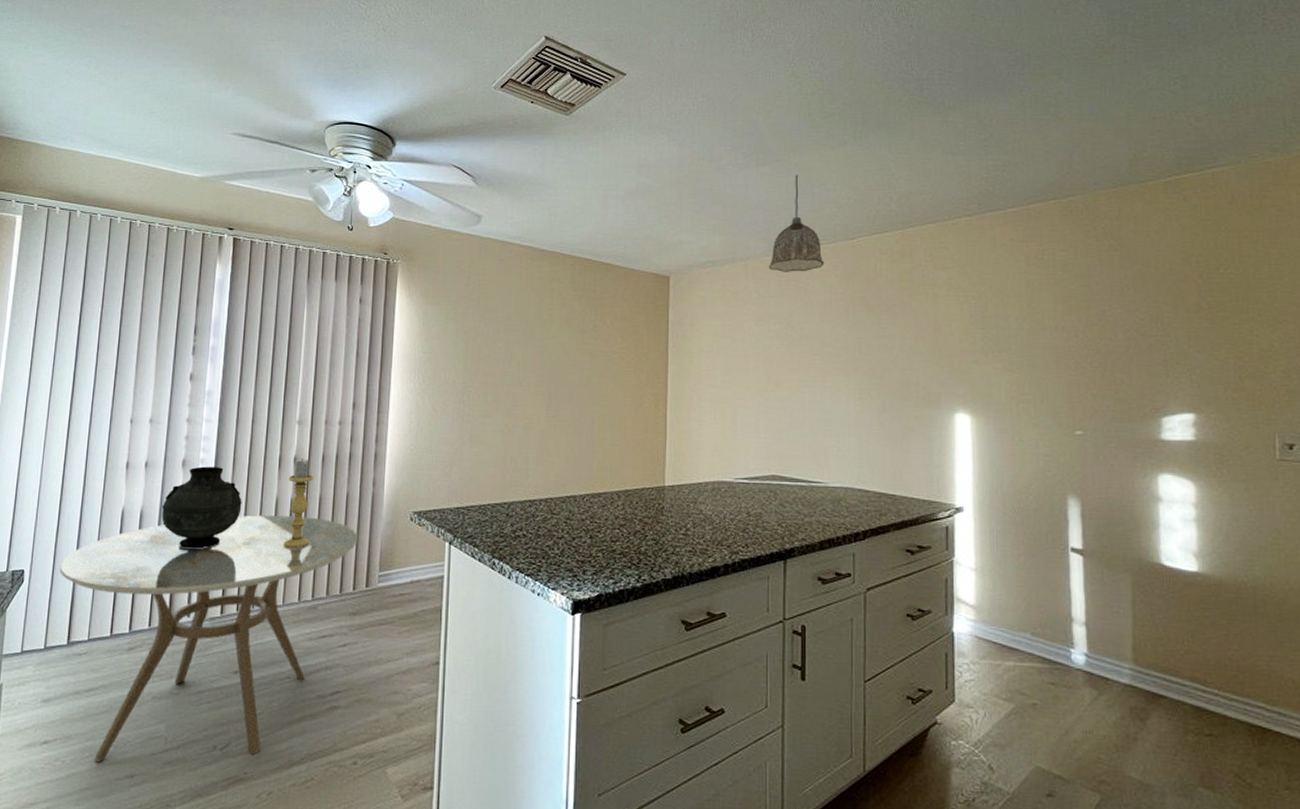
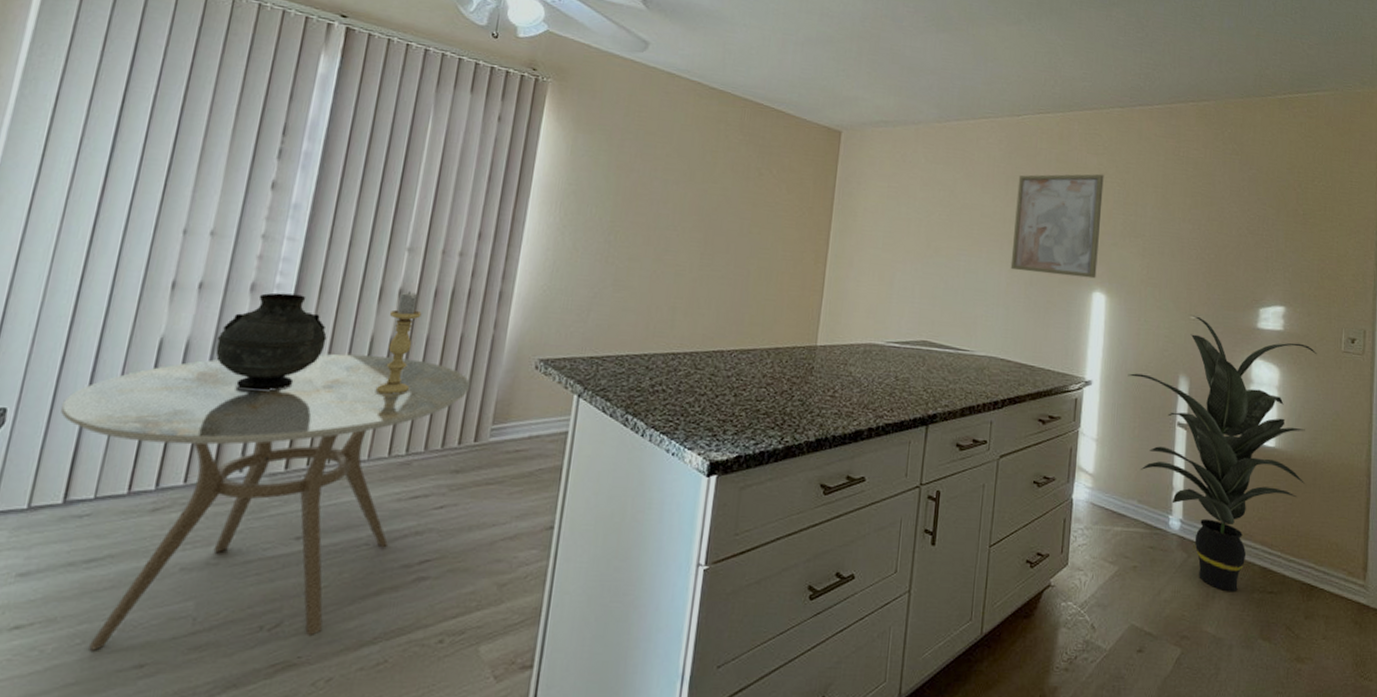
pendant lamp: present [769,174,825,272] -> none [939,46,991,143]
wall art: none [859,289,958,400] -> present [1010,174,1104,279]
indoor plant: none [1005,431,1244,734] -> present [1128,315,1317,592]

